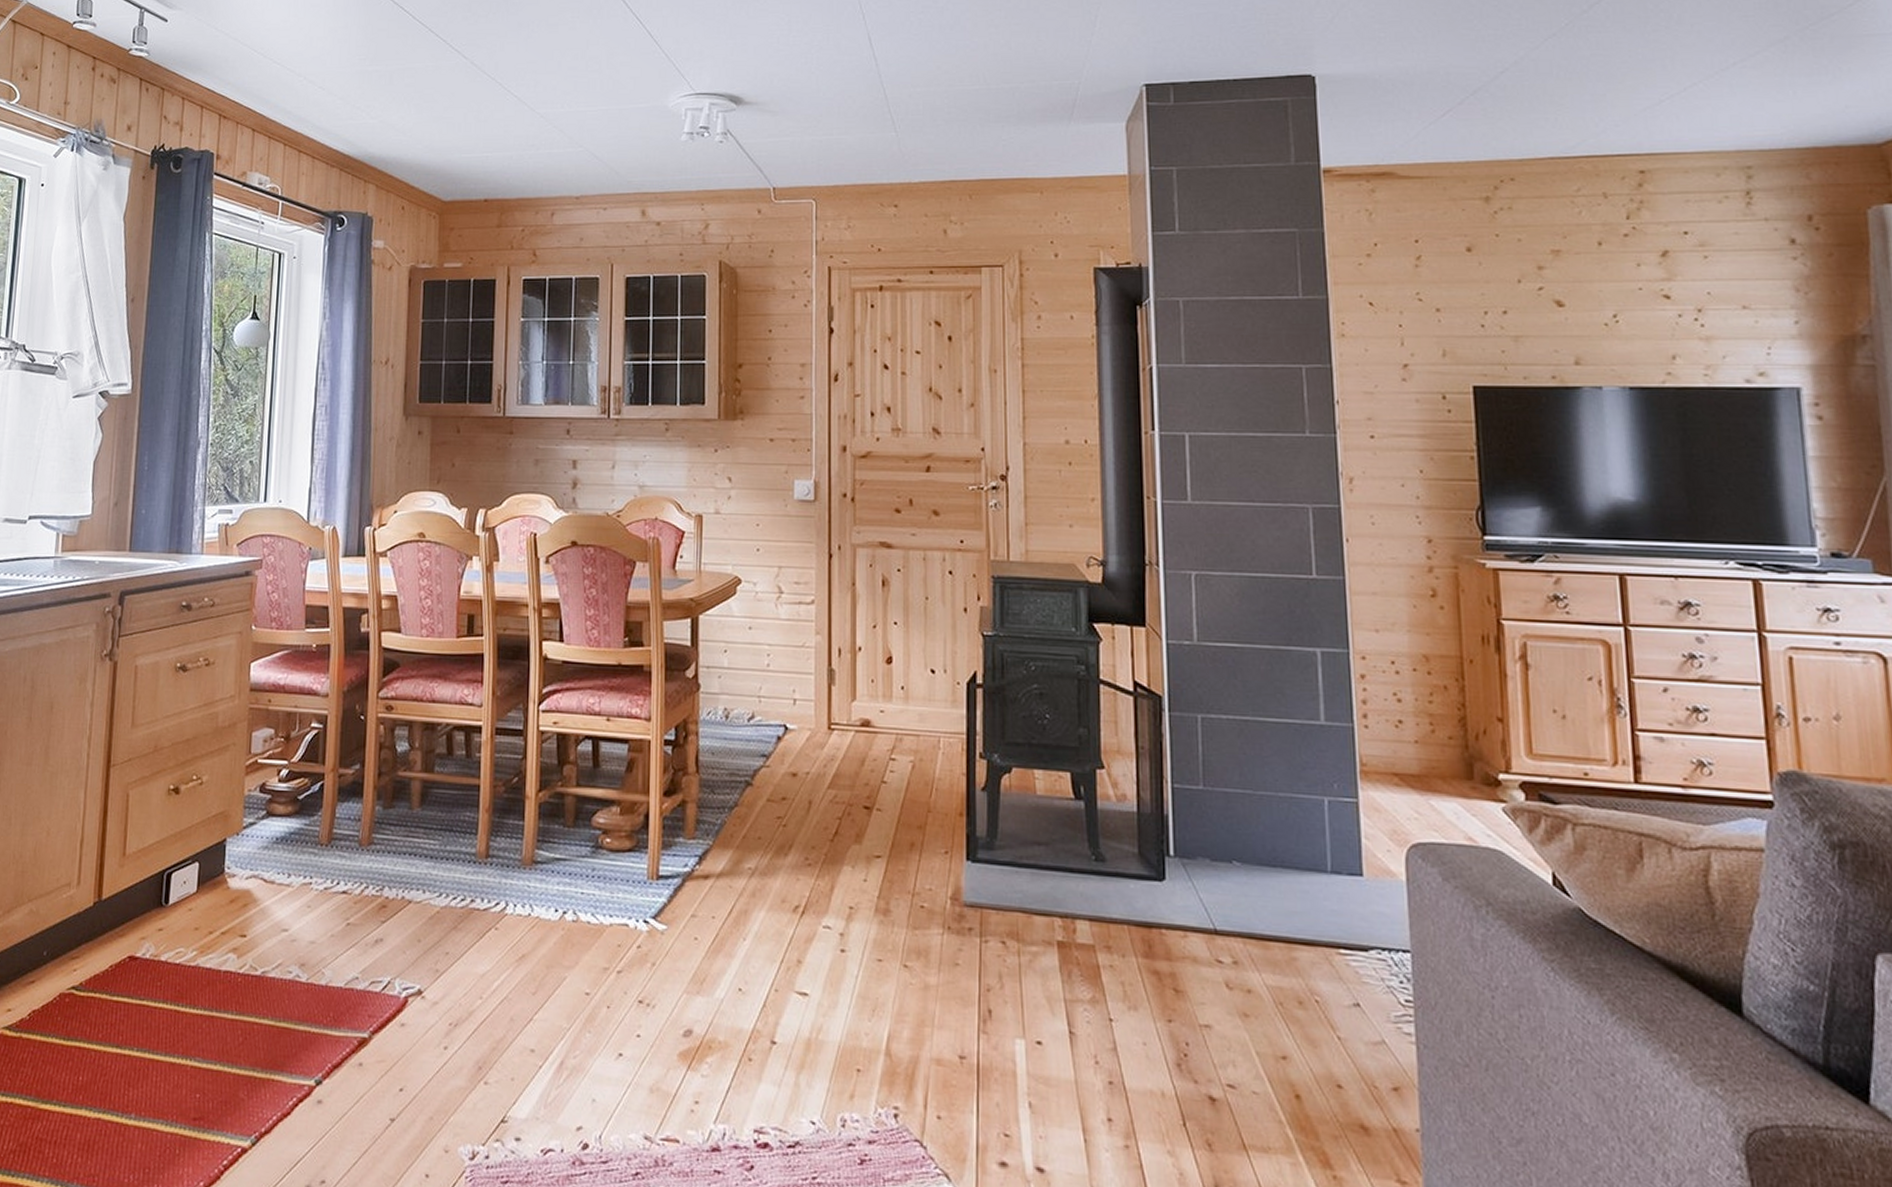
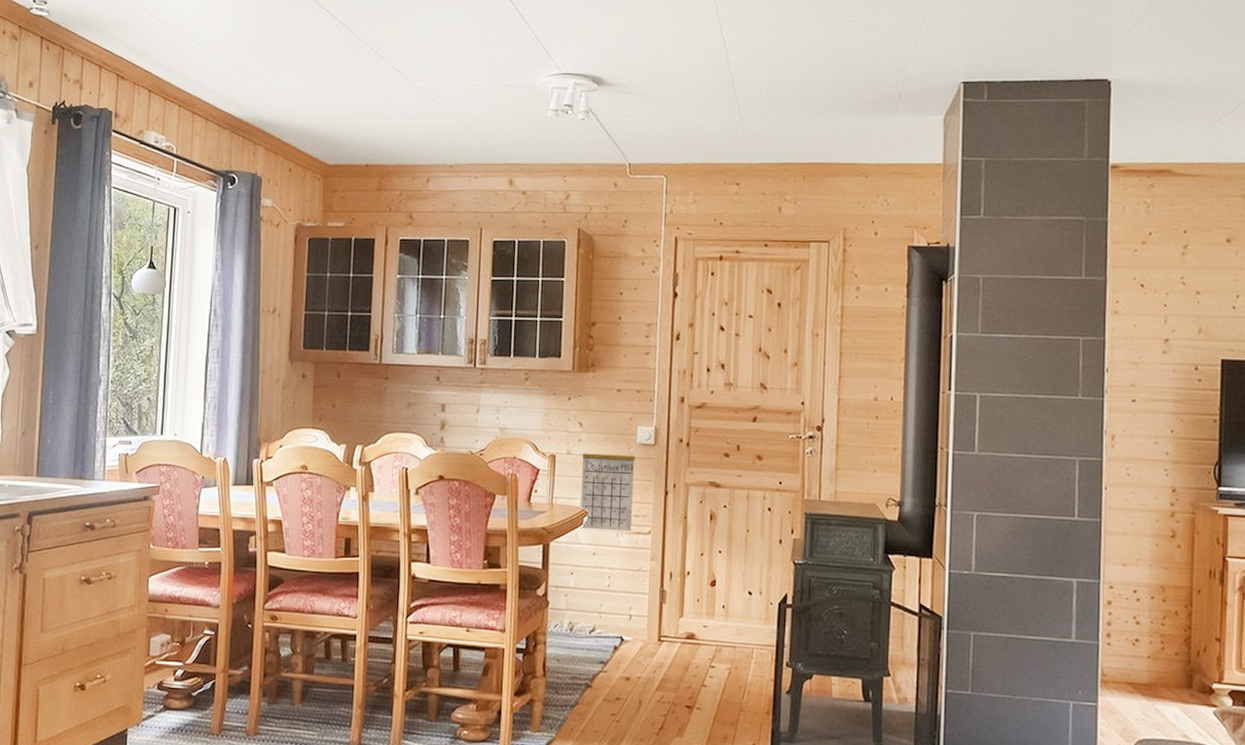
calendar: none [732,493,793,601] -> present [581,437,635,531]

